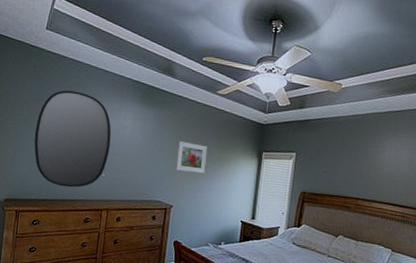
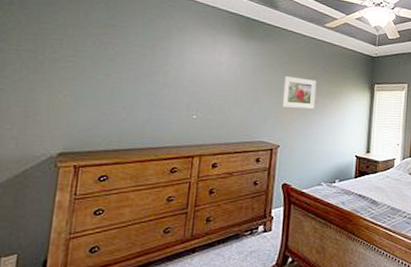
home mirror: present [34,90,112,188] -> none [101,22,204,134]

